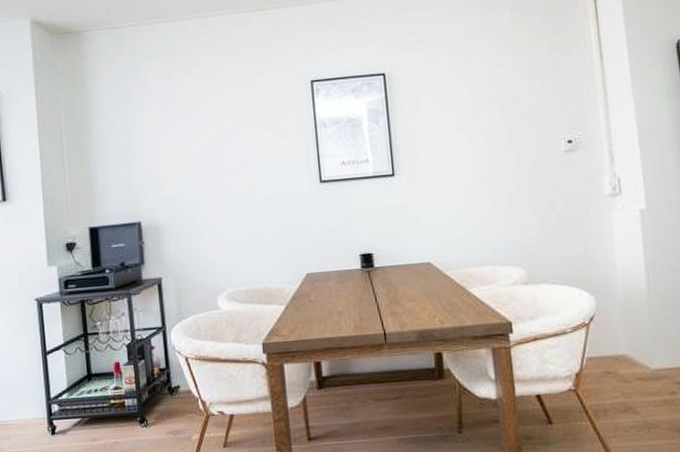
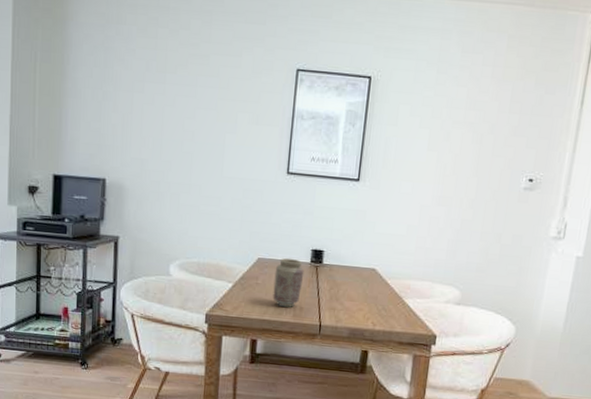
vase: none [326,267,358,321] -> present [273,257,305,307]

